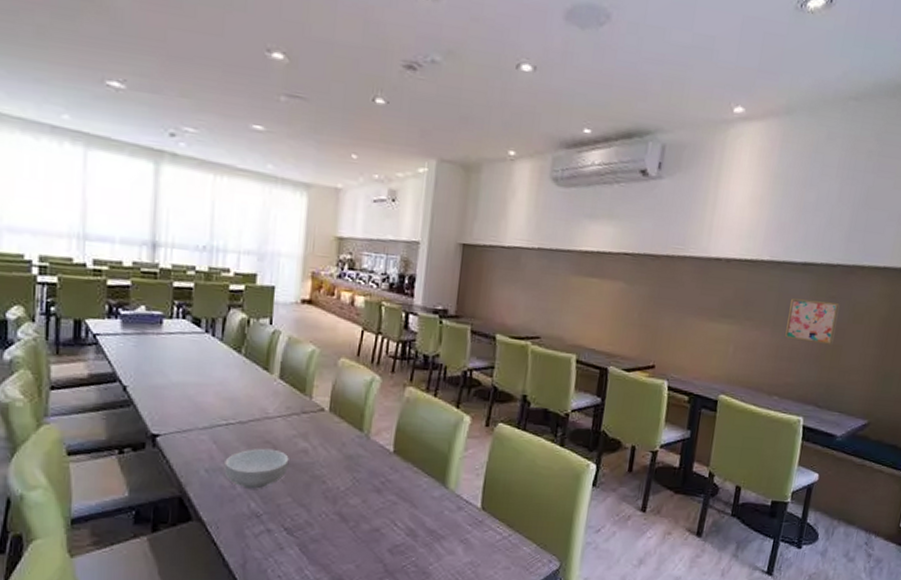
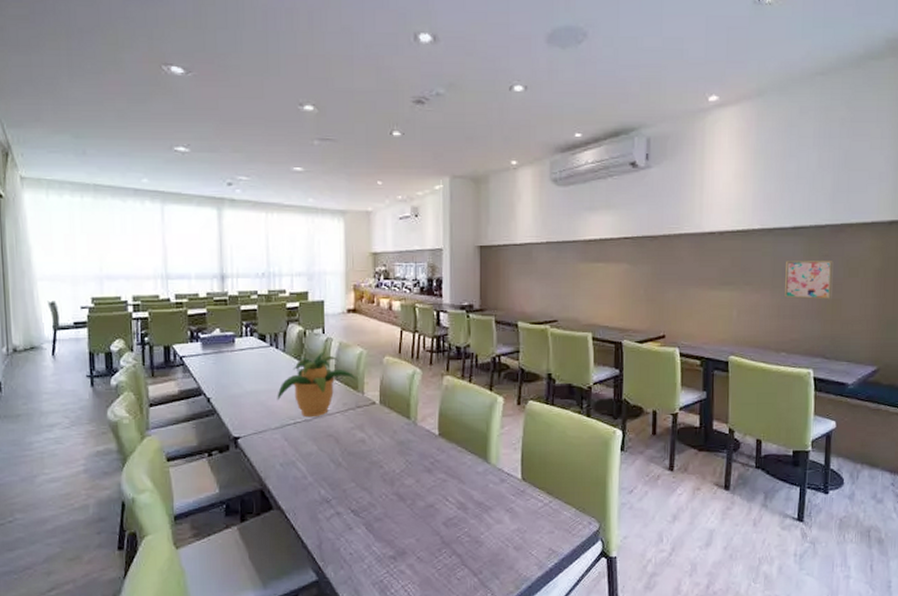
potted plant: none [208,345,305,420] -> present [277,351,357,418]
cereal bowl: present [224,448,289,489] -> none [296,441,350,478]

